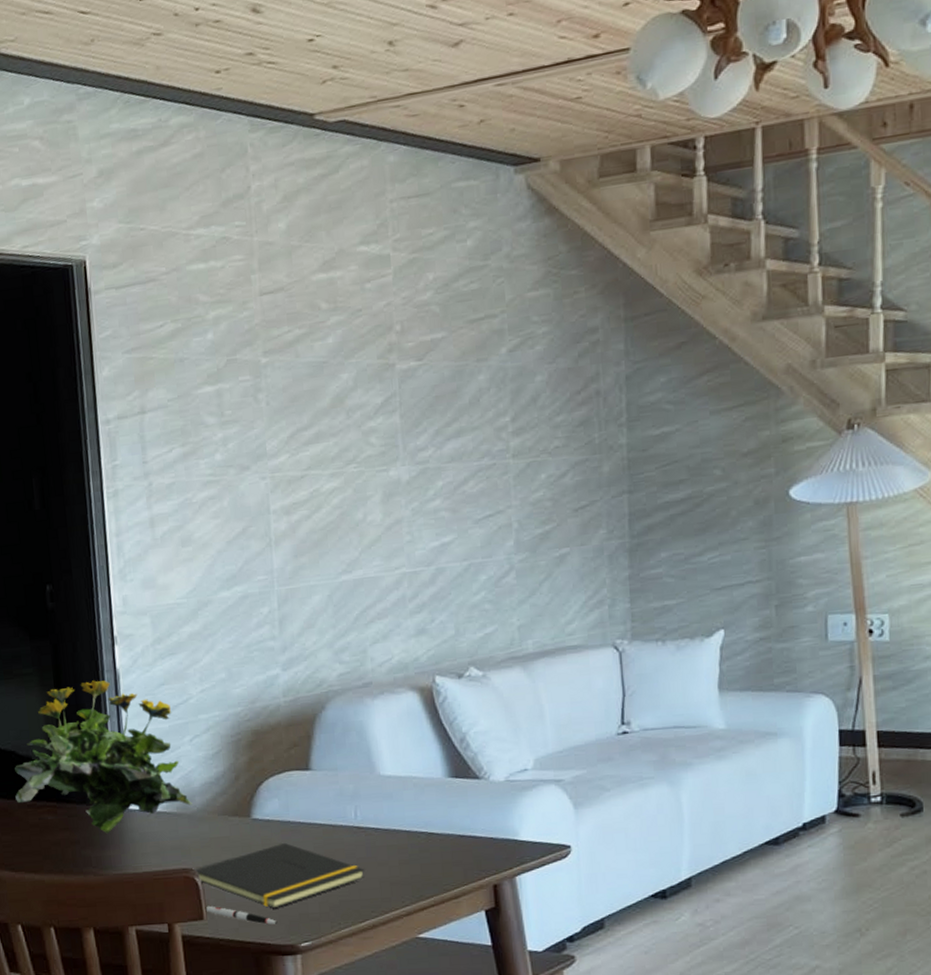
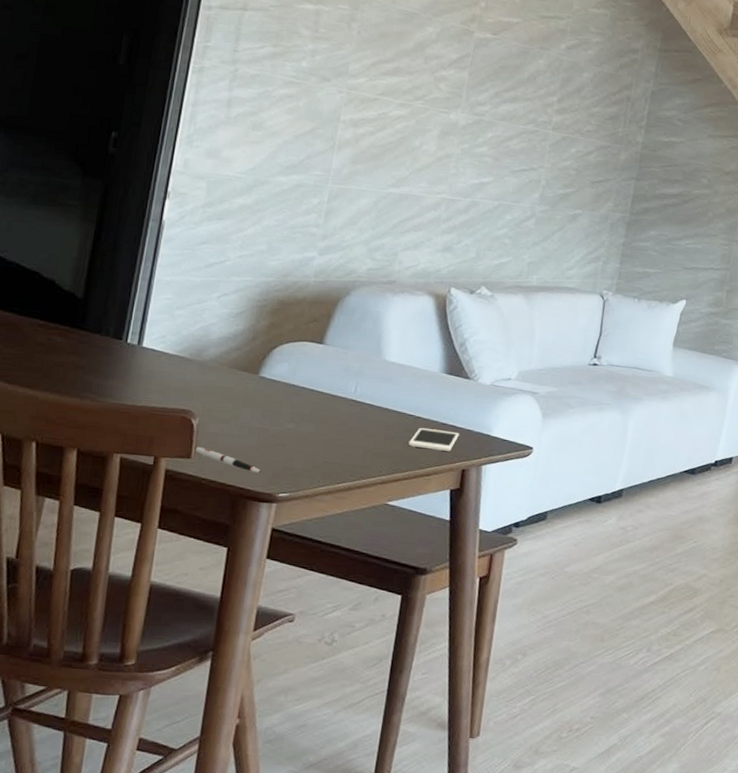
flowering plant: present [15,680,193,834] -> none [28,224,207,365]
notepad: present [193,843,365,909] -> none [191,403,353,459]
cell phone: none [426,843,482,868] -> present [408,427,459,451]

